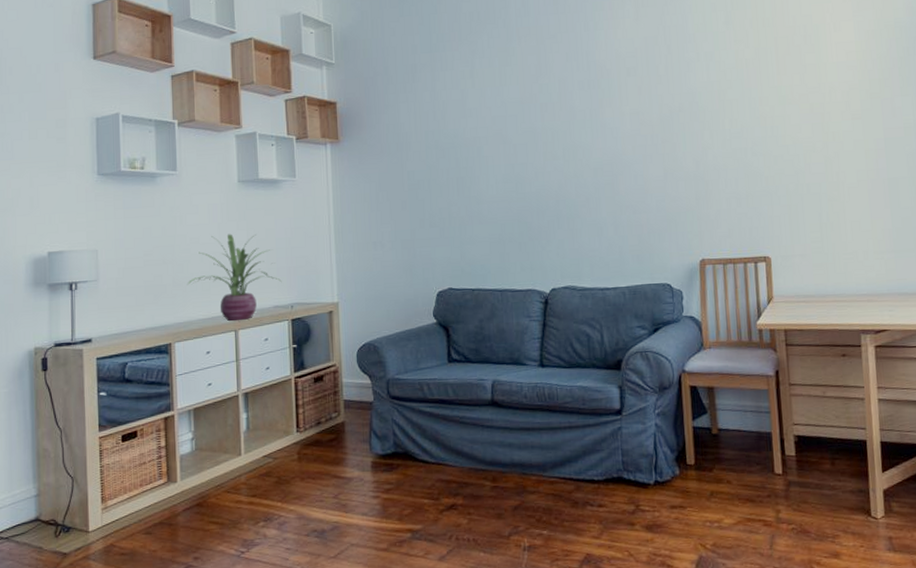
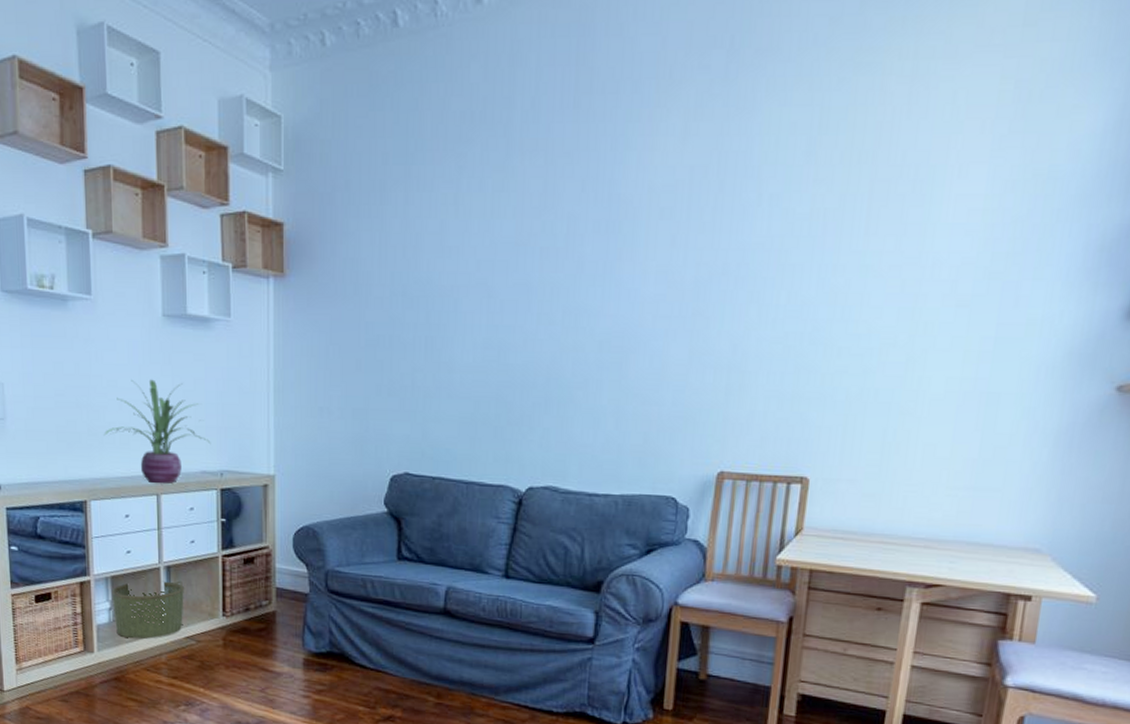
basket: none [194,404,262,465] -> present [111,580,185,640]

